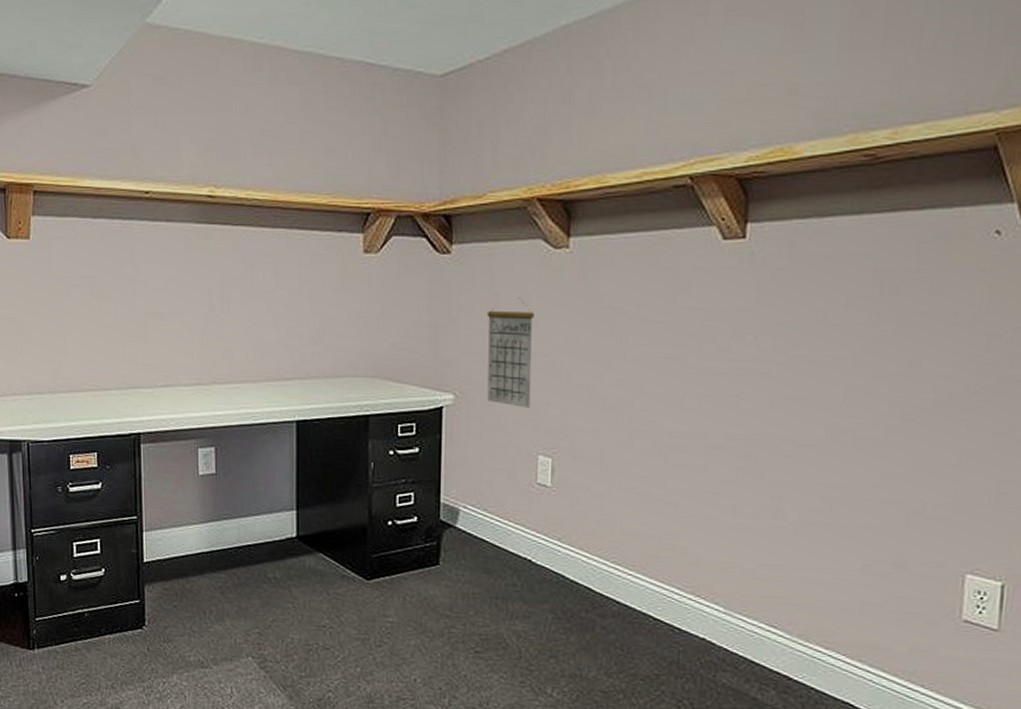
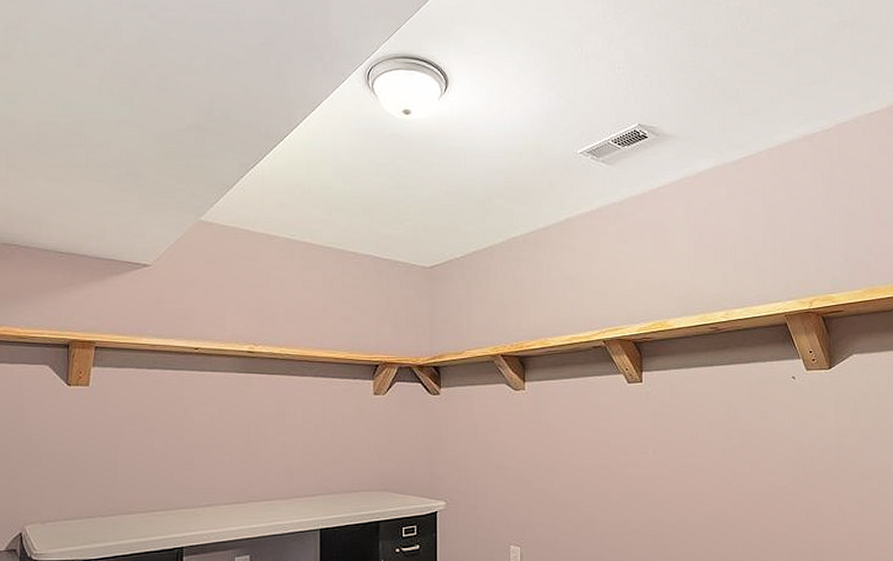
calendar: present [486,297,534,408] -> none [468,426,503,509]

